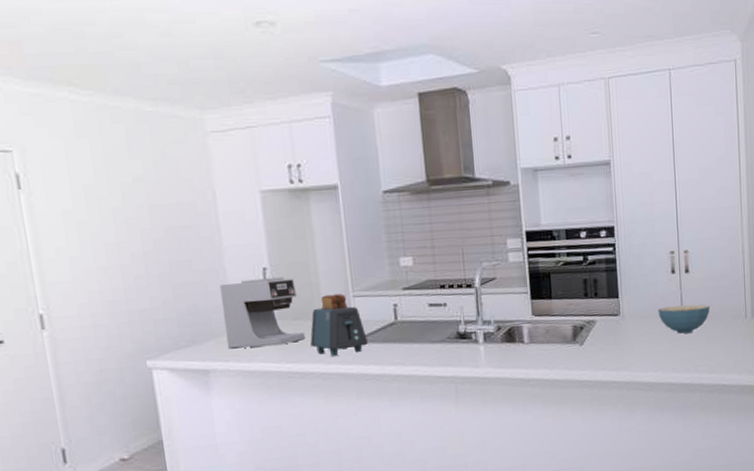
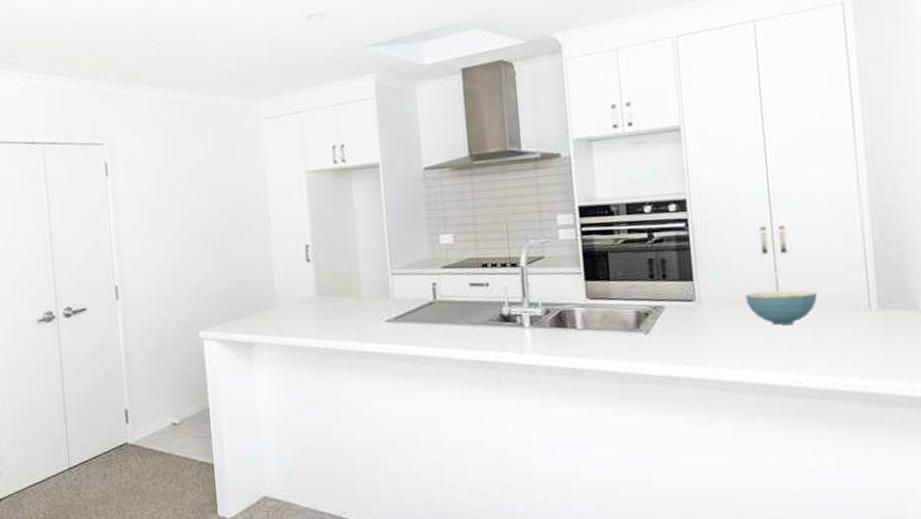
coffee maker: present [219,277,306,349] -> none [265,254,344,323]
toaster: present [310,293,368,357] -> none [348,271,405,336]

